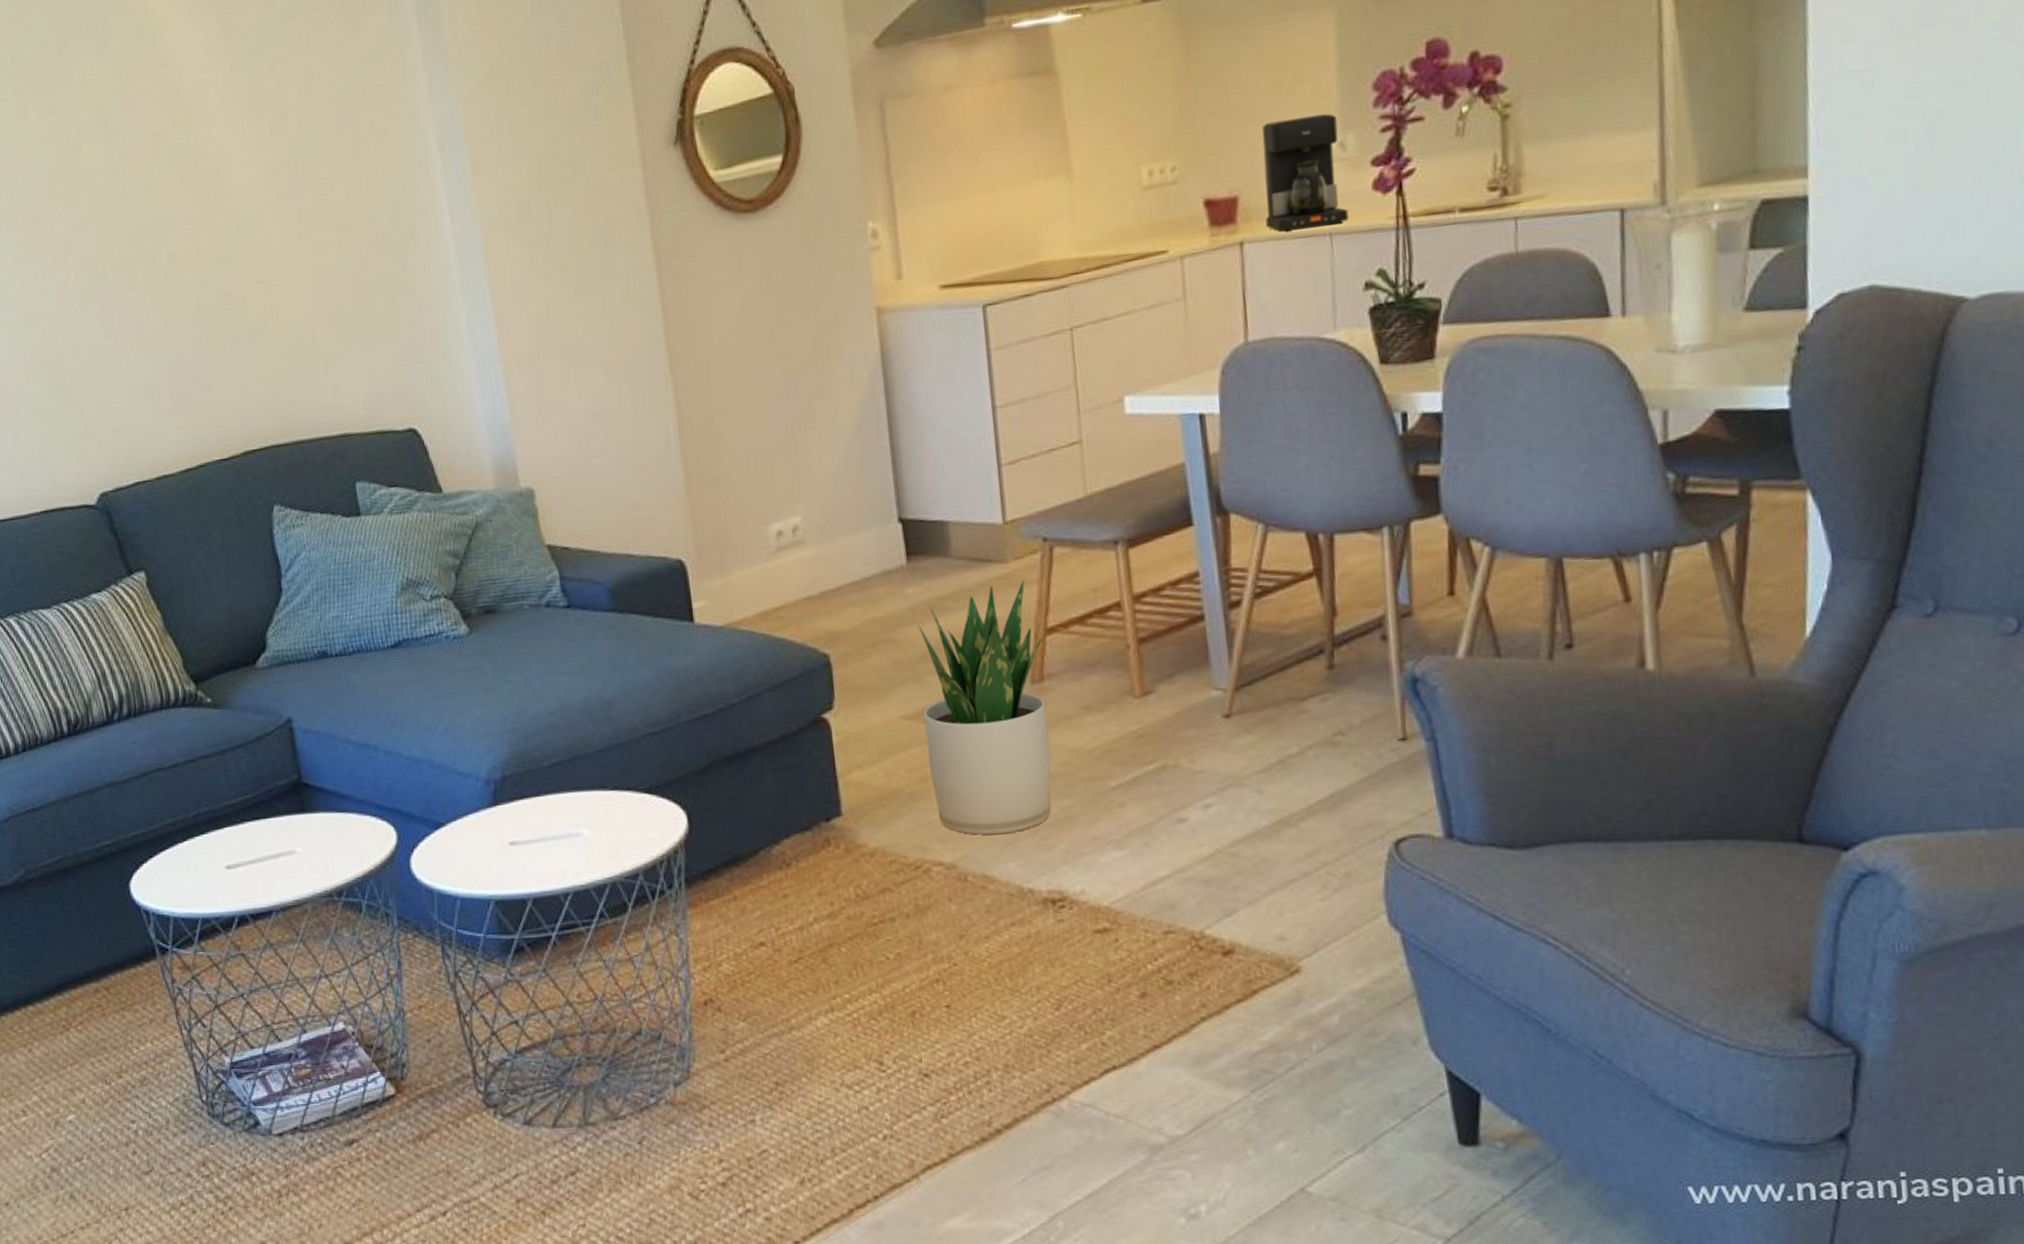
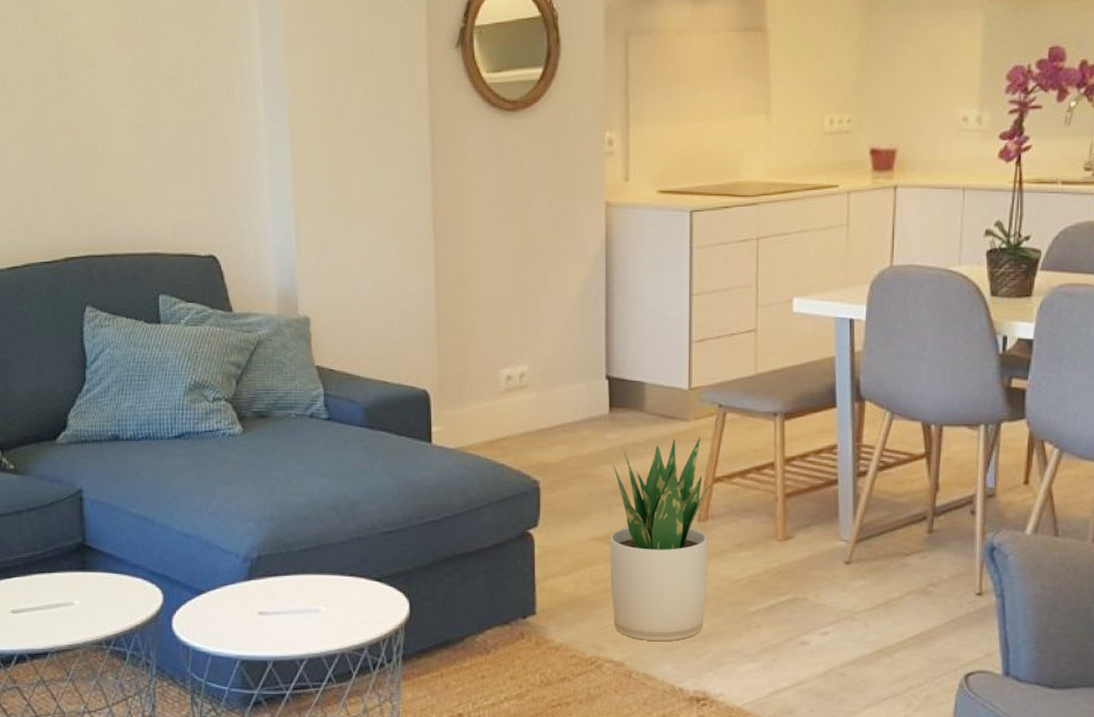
coffee maker: present [1262,113,1349,231] -> none [916,93,979,182]

